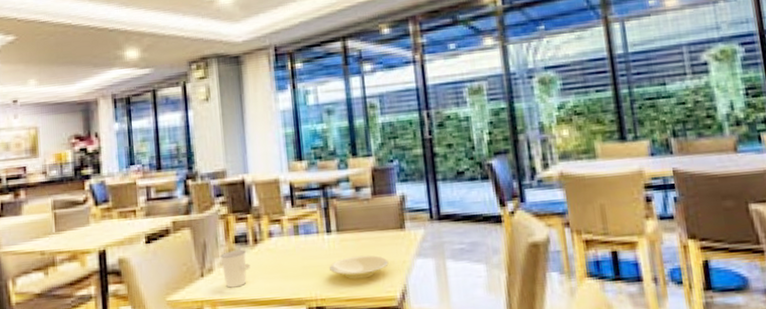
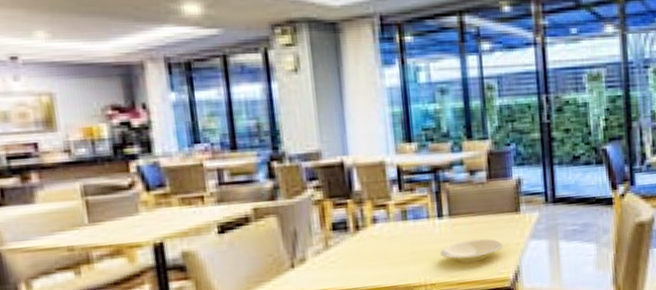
cup: present [220,250,251,288] -> none [315,237,351,278]

